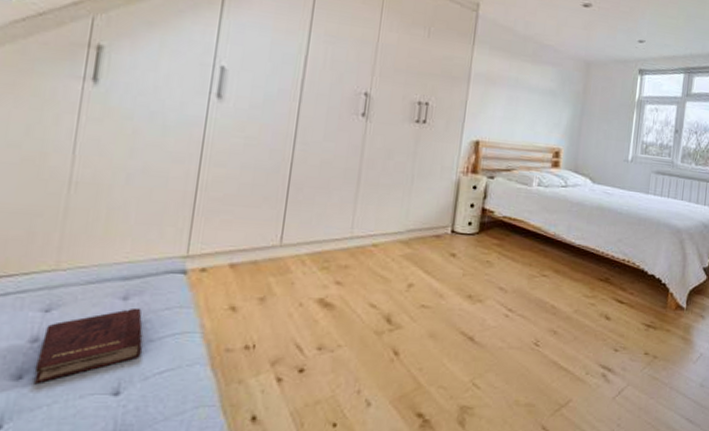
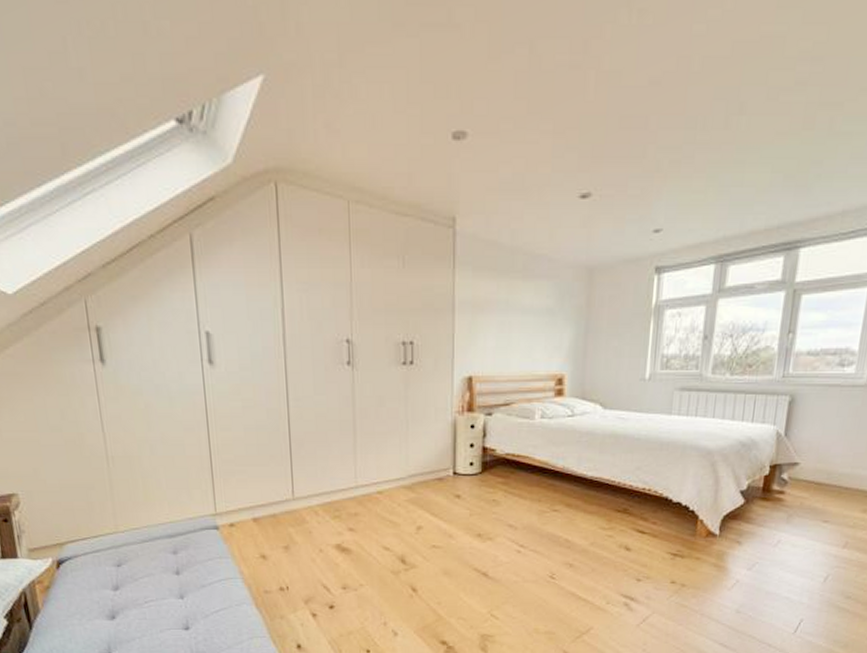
hardback book: present [34,307,143,385] -> none [121,560,198,623]

